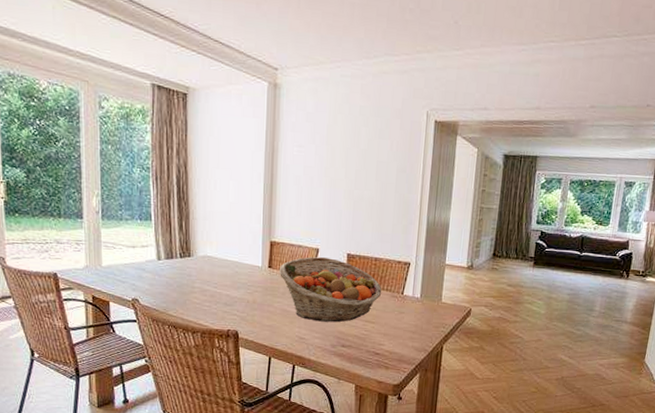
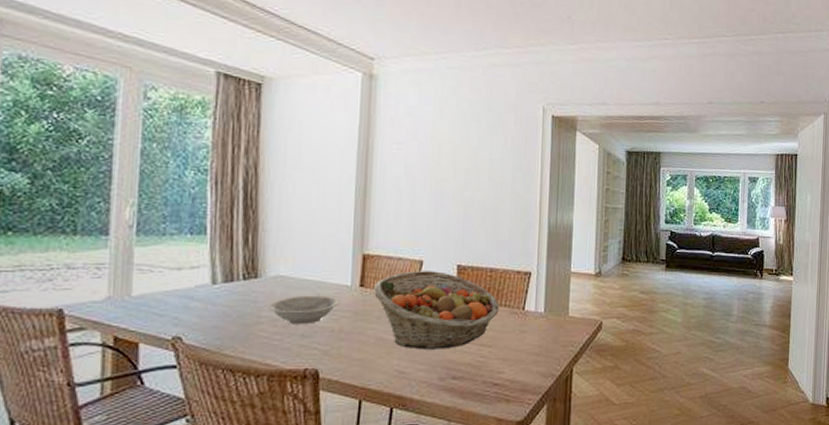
bowl: none [198,272,254,296] -> present [267,295,341,325]

